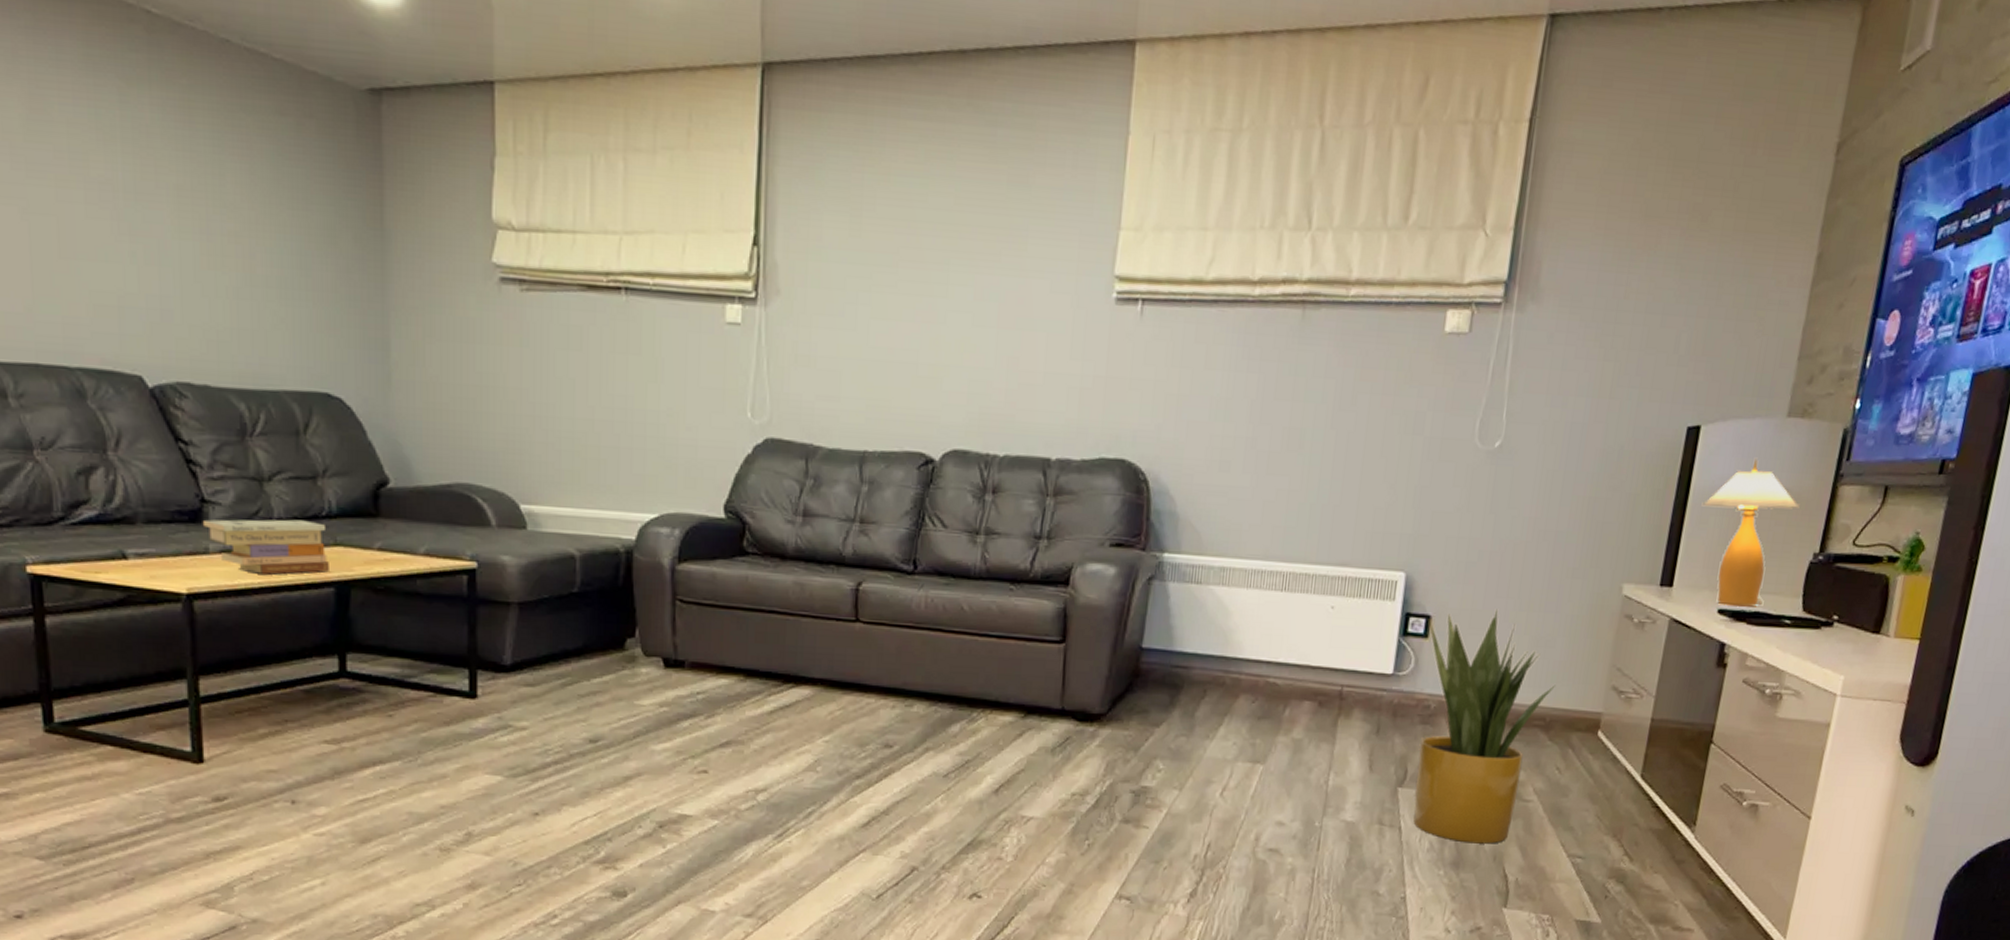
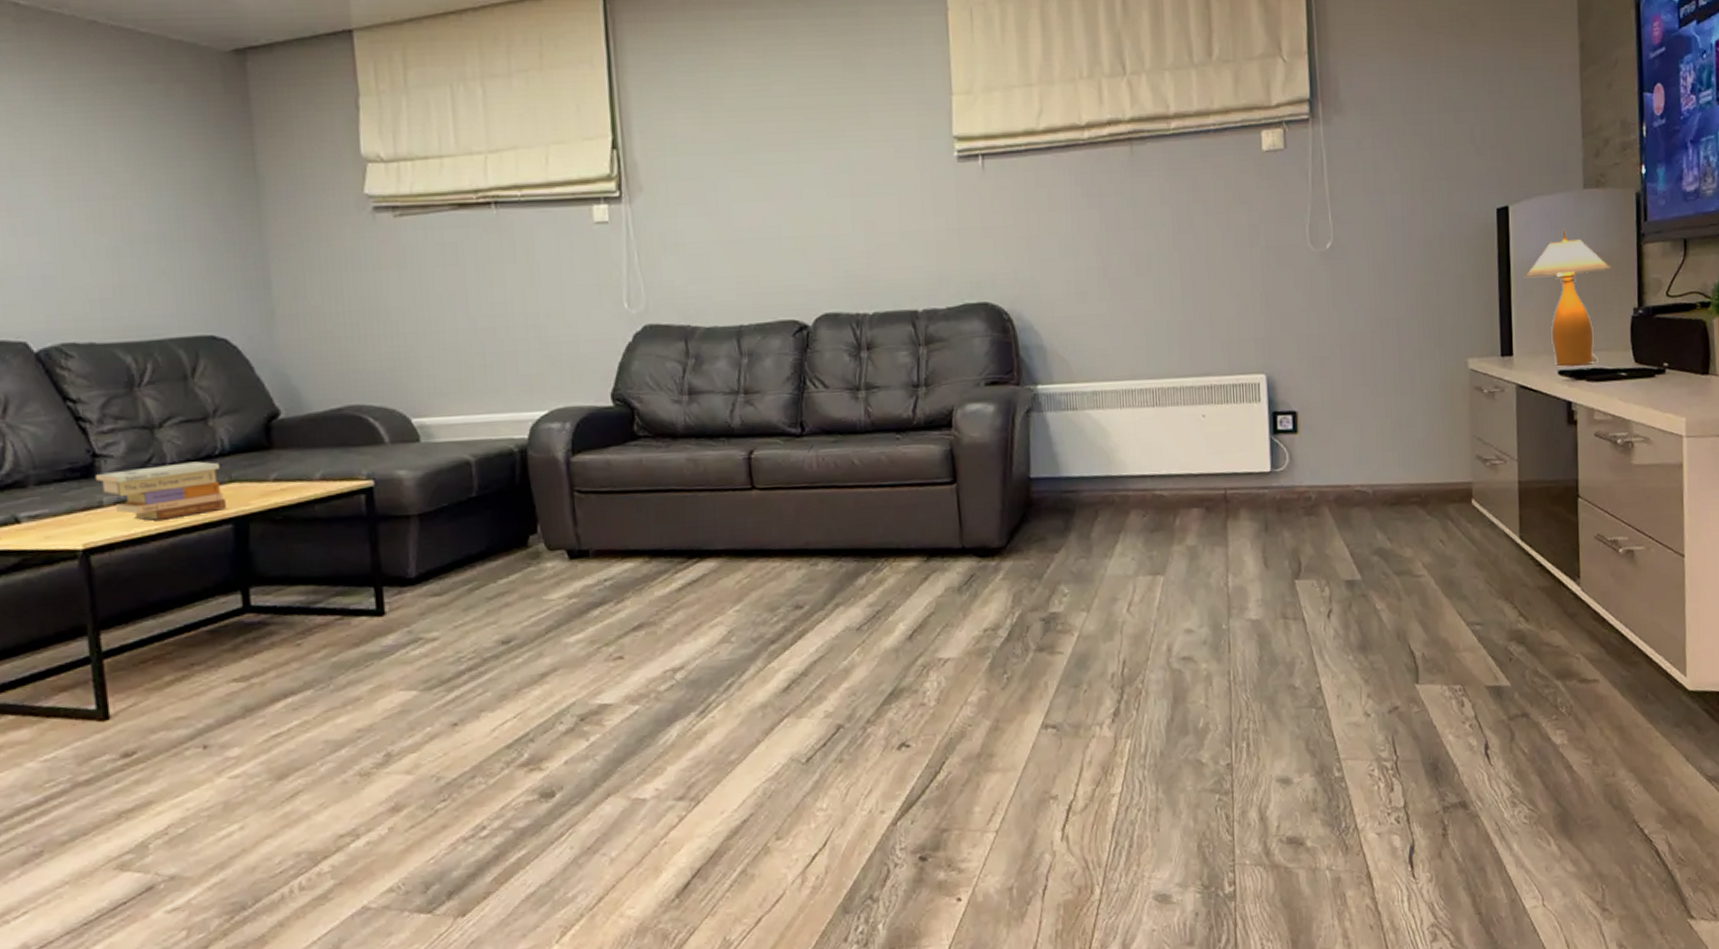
planter: present [1413,609,1556,844] -> none [1296,397,1424,625]

